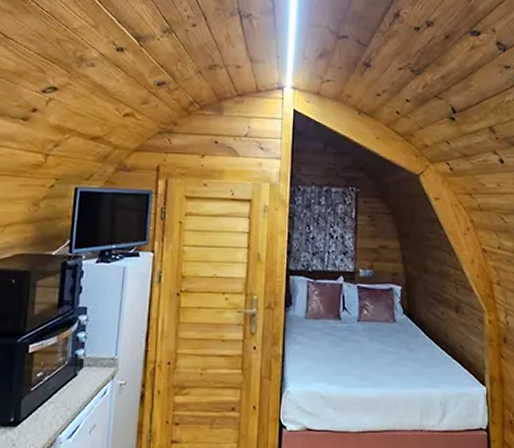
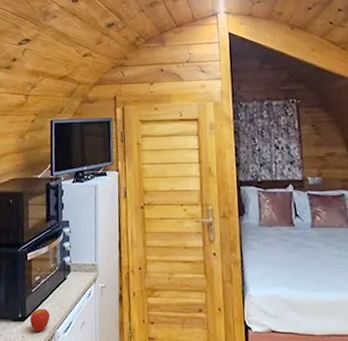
apple: none [24,411,52,437] -> present [29,308,51,331]

